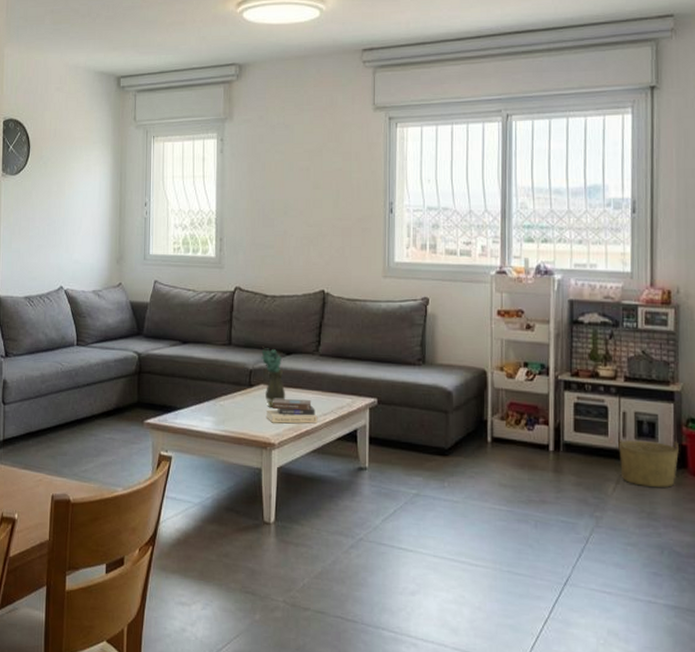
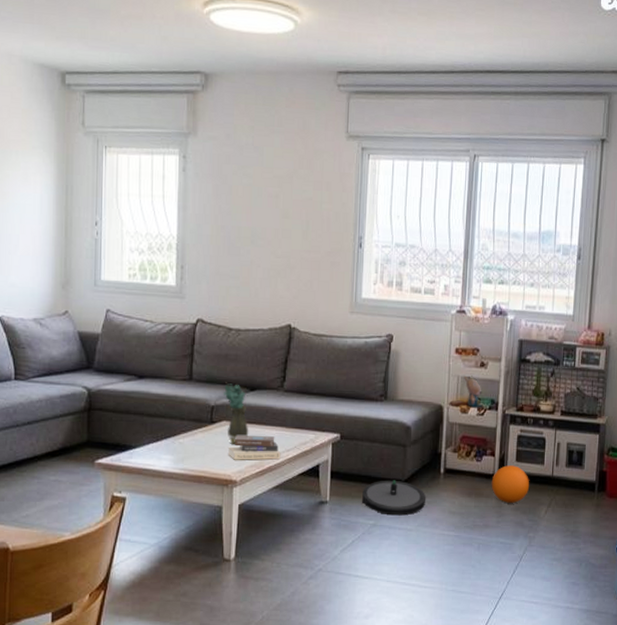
robot vacuum: none [403,447,473,486] -> present [362,480,427,516]
toy animal: none [493,339,533,374] -> present [449,376,484,409]
ball: none [546,435,593,477] -> present [491,465,530,503]
basket: present [618,439,679,488] -> none [552,467,600,509]

